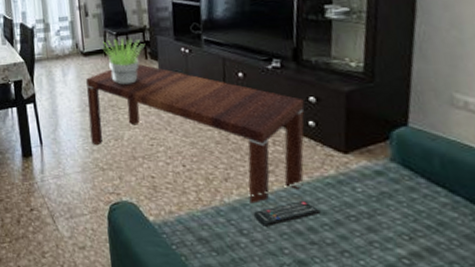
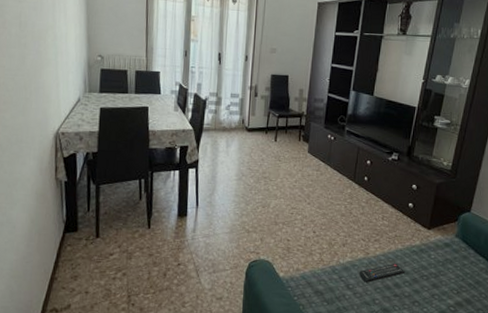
coffee table: present [86,64,305,204] -> none [242,144,409,265]
potted plant: present [101,38,144,85] -> none [263,120,300,161]

